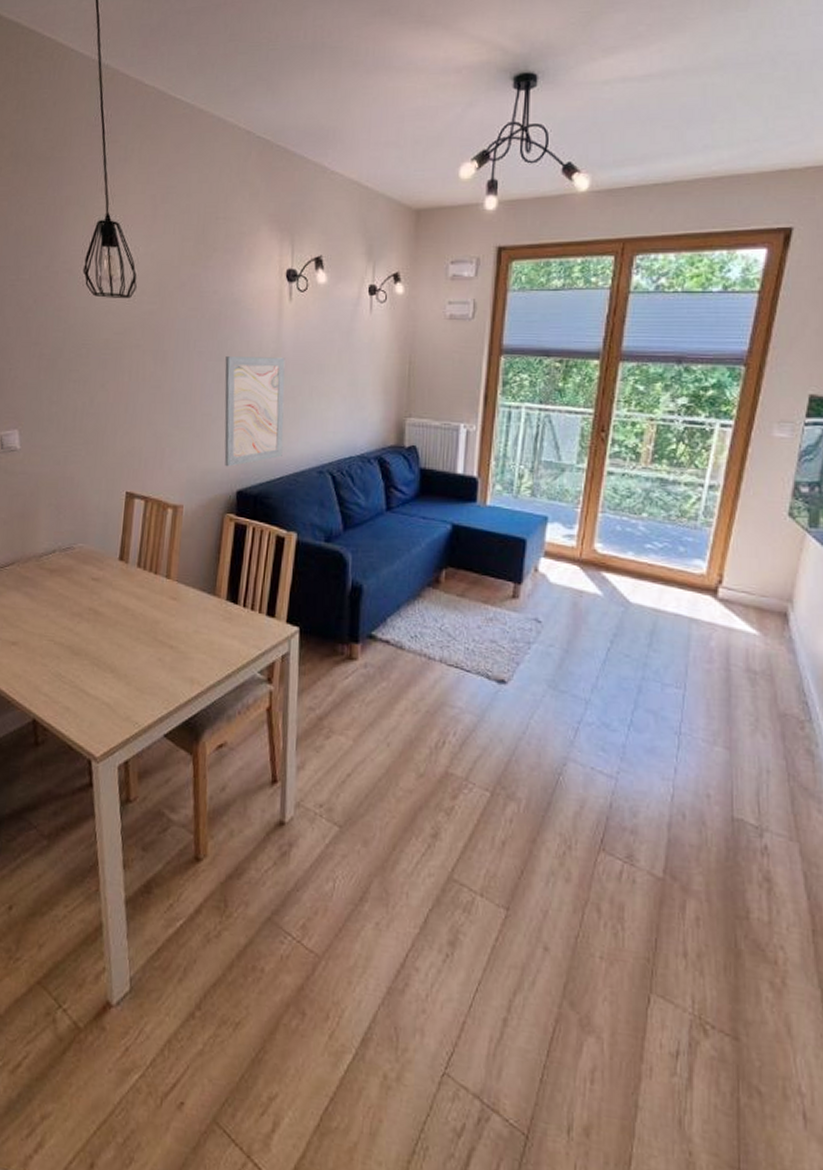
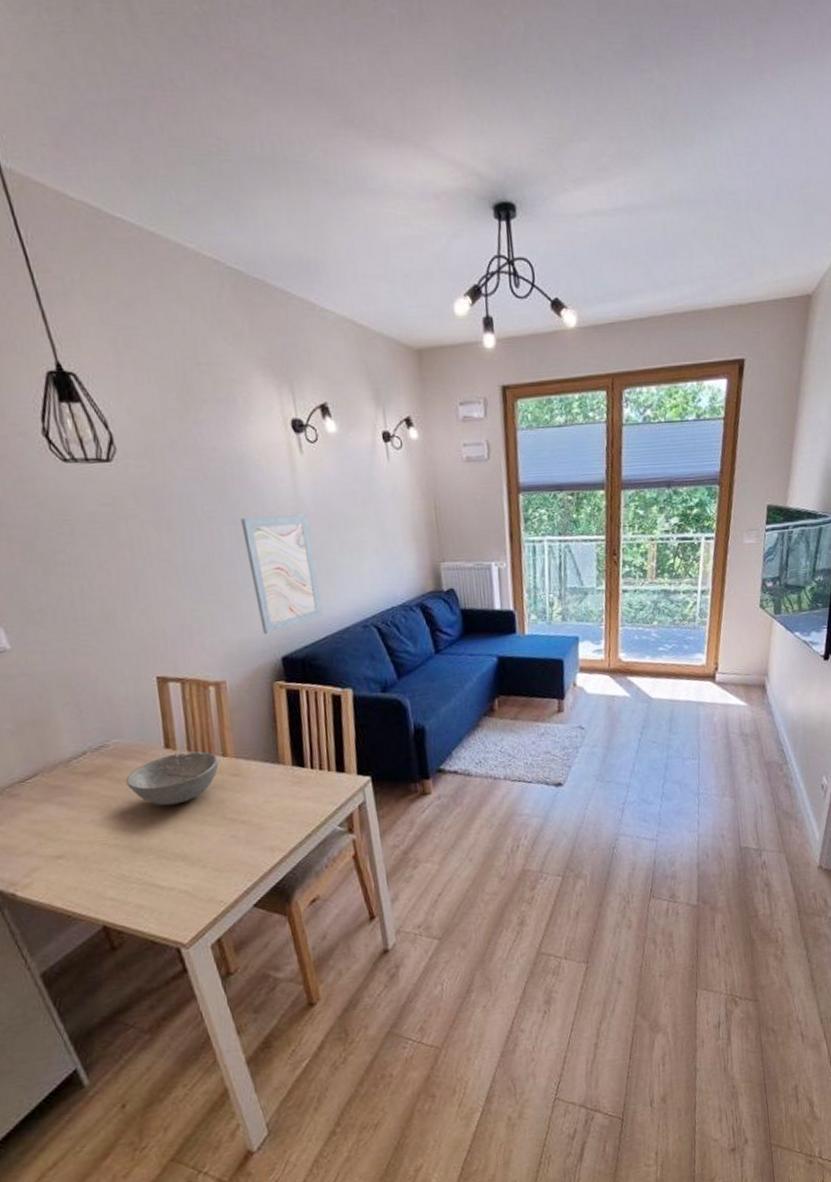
bowl: none [80,566,162,616] -> present [125,751,219,806]

